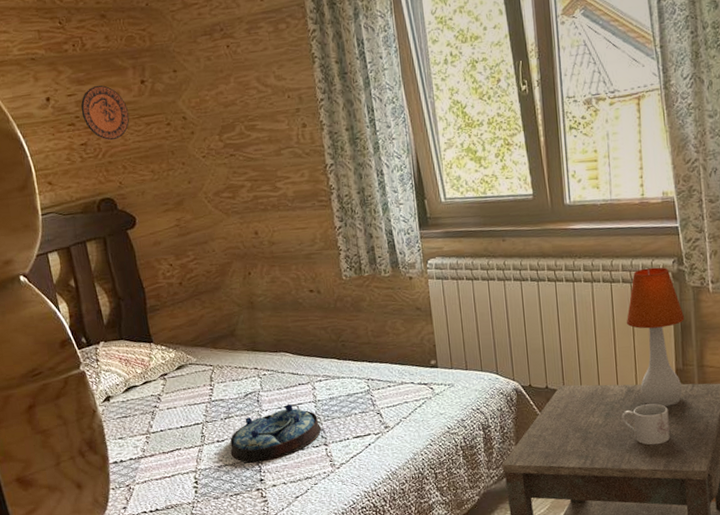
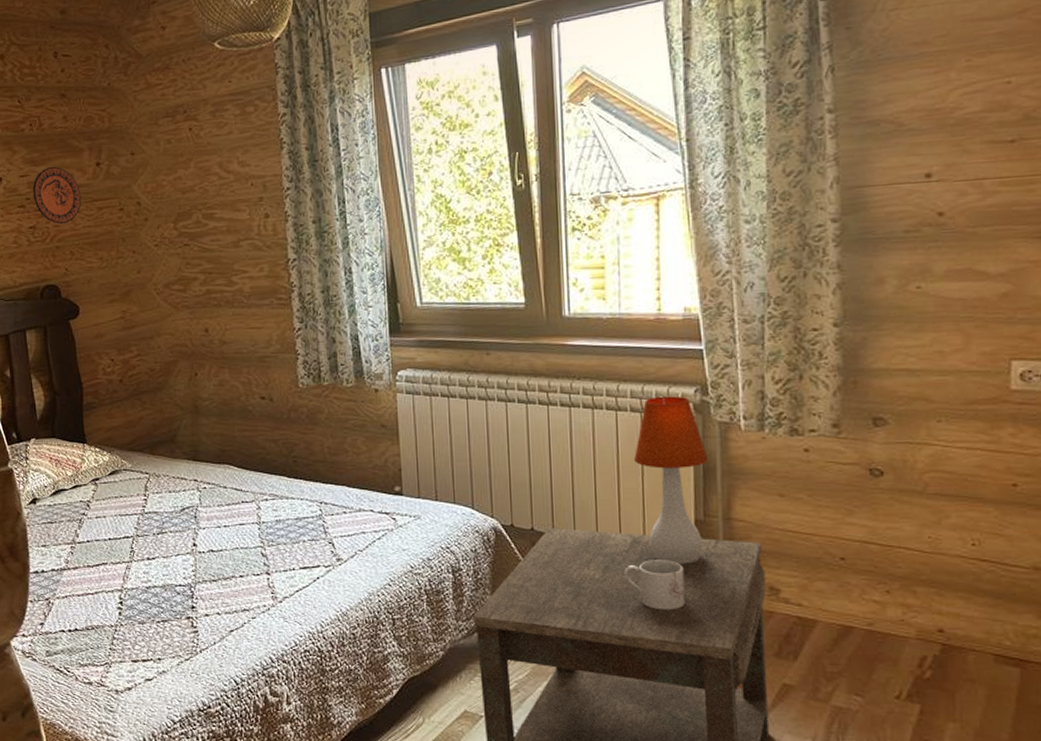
serving tray: present [230,403,321,462] -> none [161,523,264,585]

